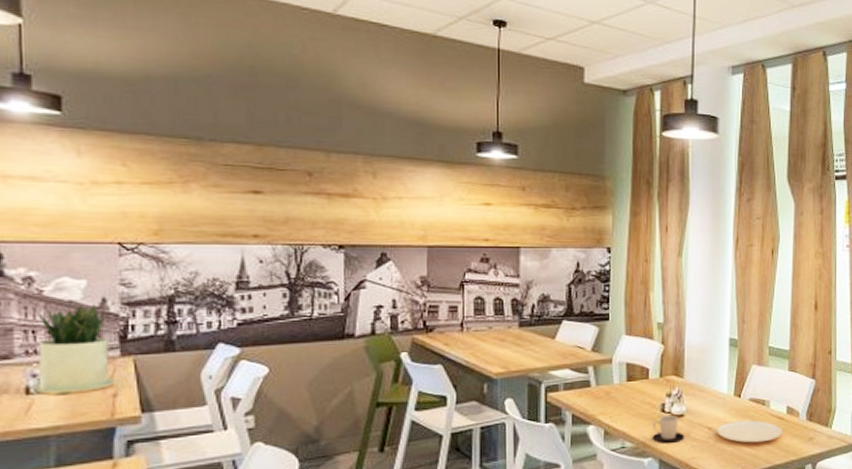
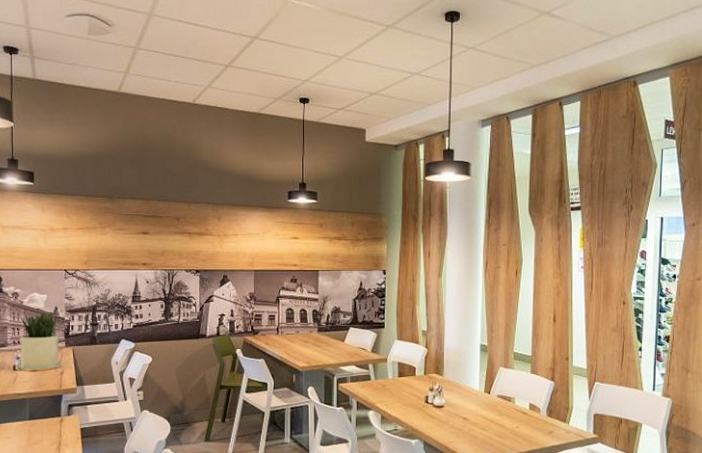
cup: present [652,415,685,443] -> none [418,405,444,428]
plate: present [717,420,783,443] -> none [470,413,526,433]

